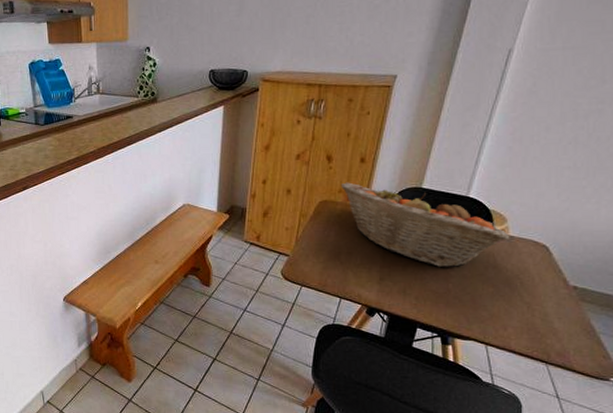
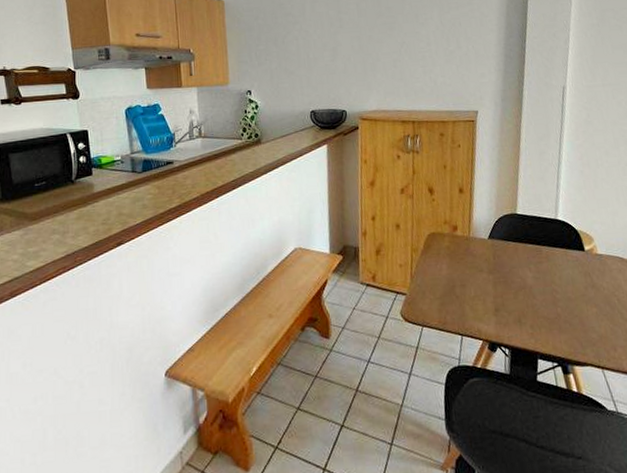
fruit basket: present [340,182,510,267] -> none [445,213,600,292]

